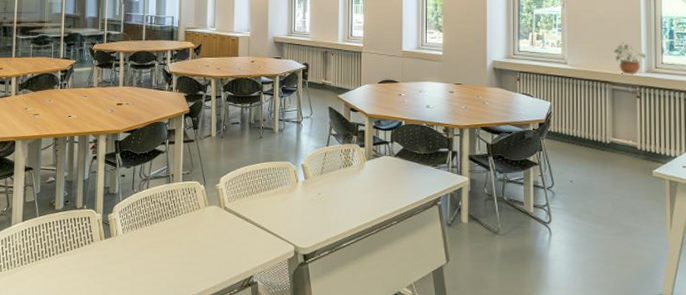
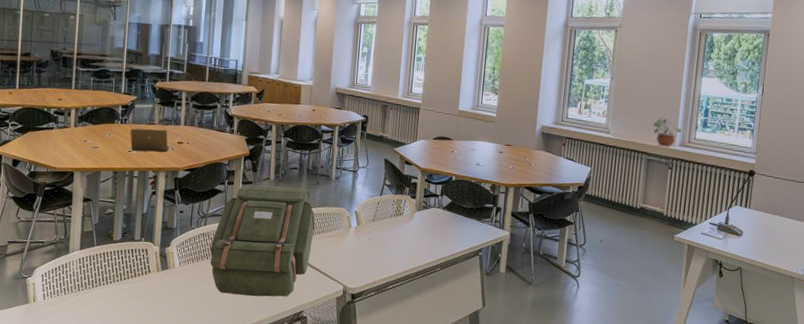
laptop: none [69,92,109,116] -> present [130,128,170,152]
backpack: none [154,142,261,262] -> present [210,184,316,297]

